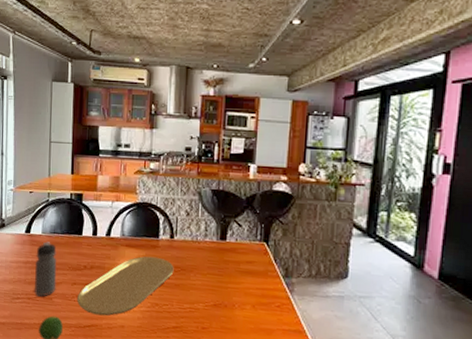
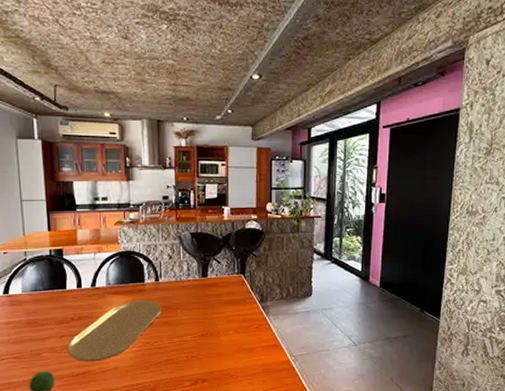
water bottle: present [34,241,57,297] -> none [17,300,44,354]

